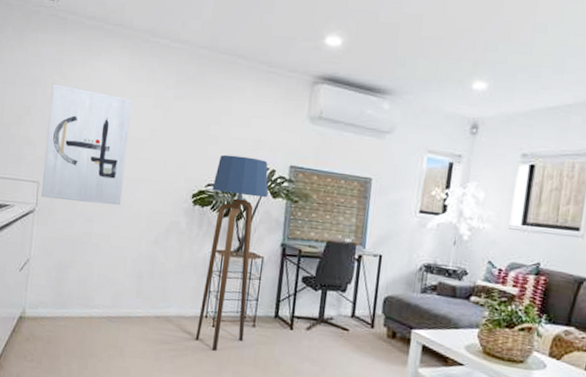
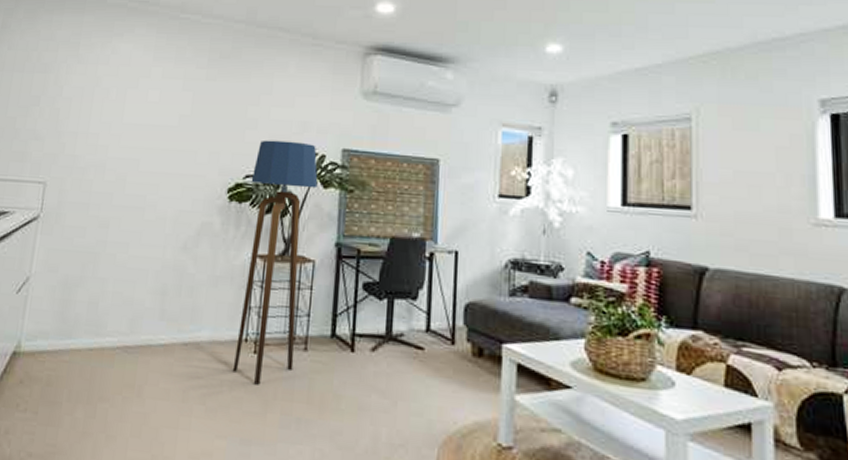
wall art: present [41,84,132,206] -> none [47,69,158,207]

